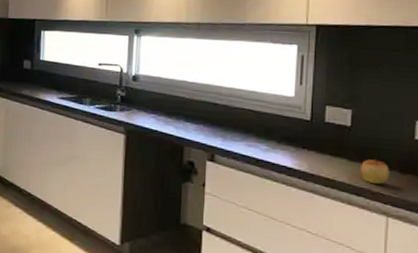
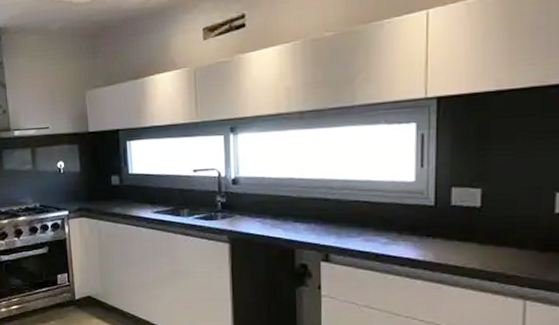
apple: present [361,158,389,185] -> none [494,239,526,267]

